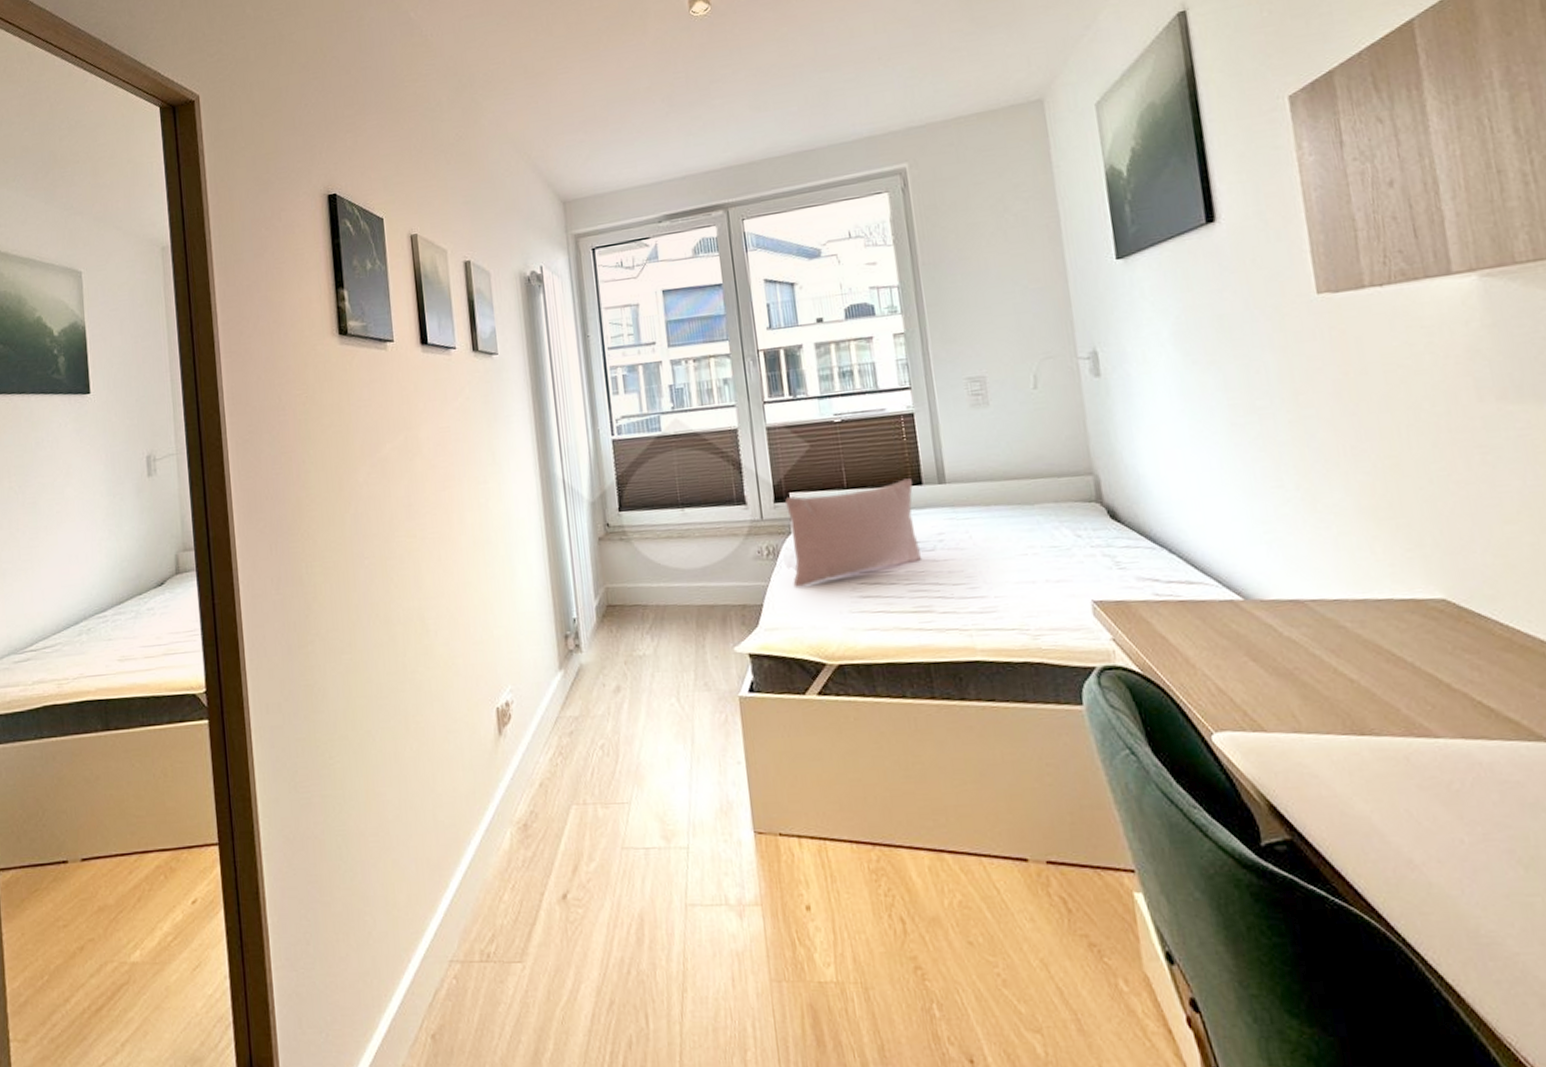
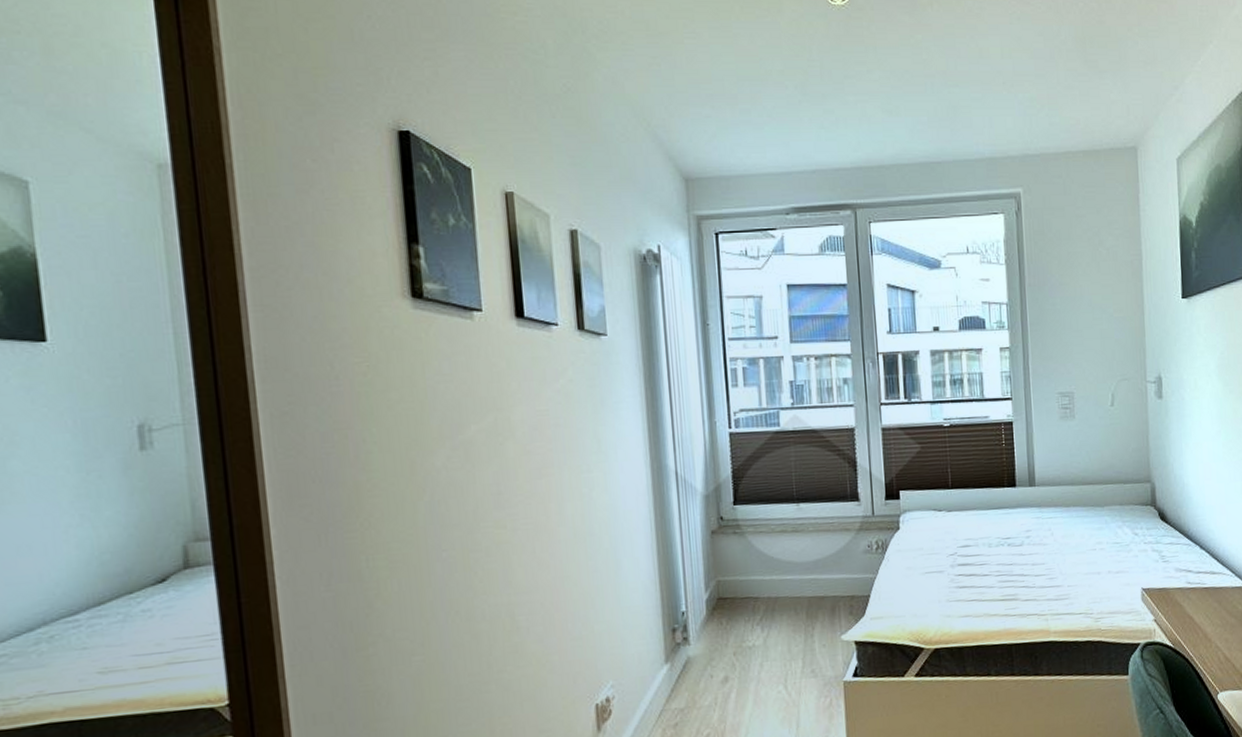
pillow: present [785,478,921,587] -> none [896,481,1010,579]

